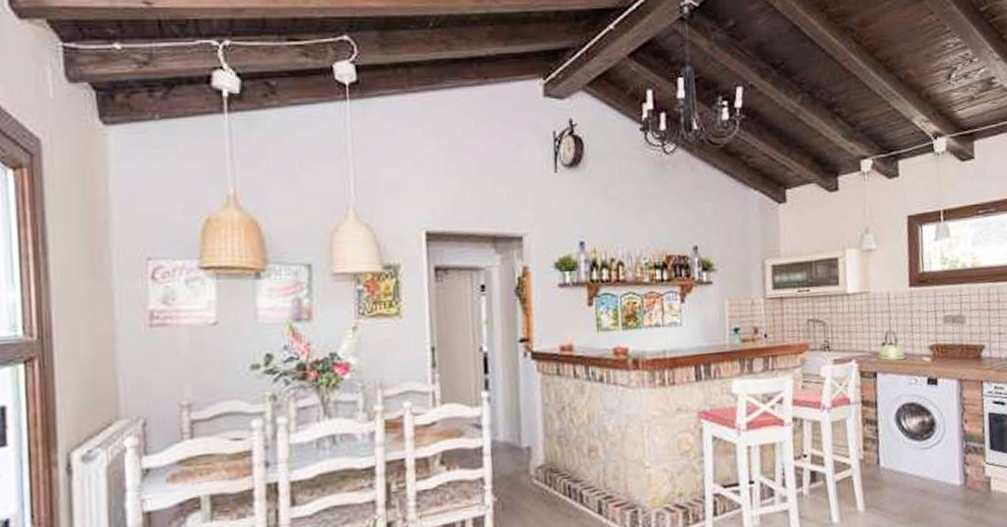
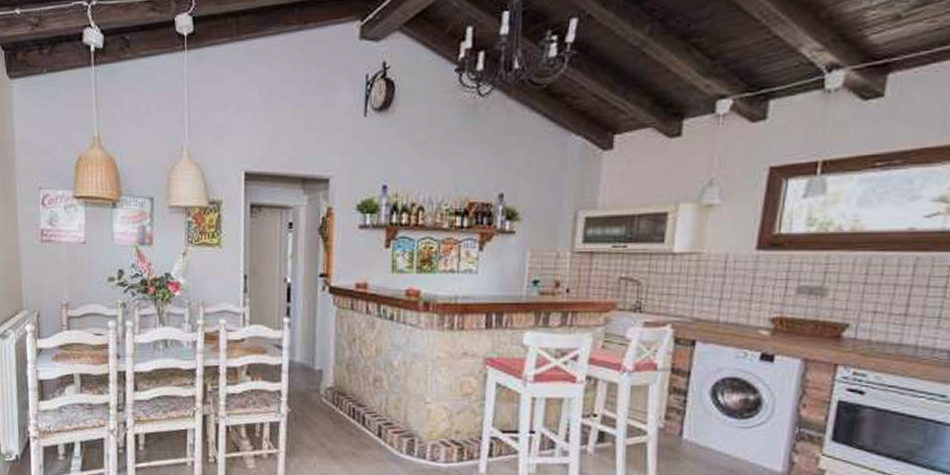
kettle: present [877,329,906,361] -> none [700,295,737,330]

